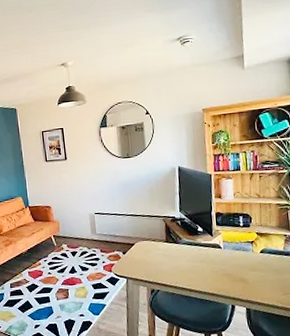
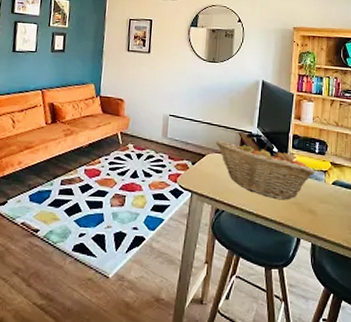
fruit basket: none [141,226,242,274] -> present [215,140,315,200]

